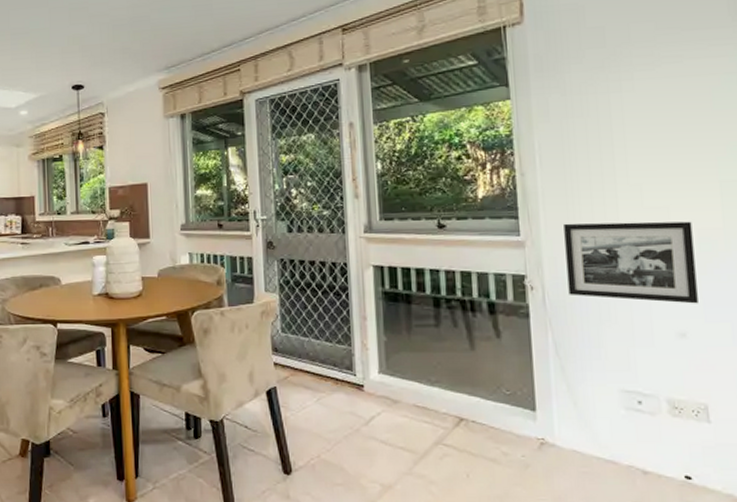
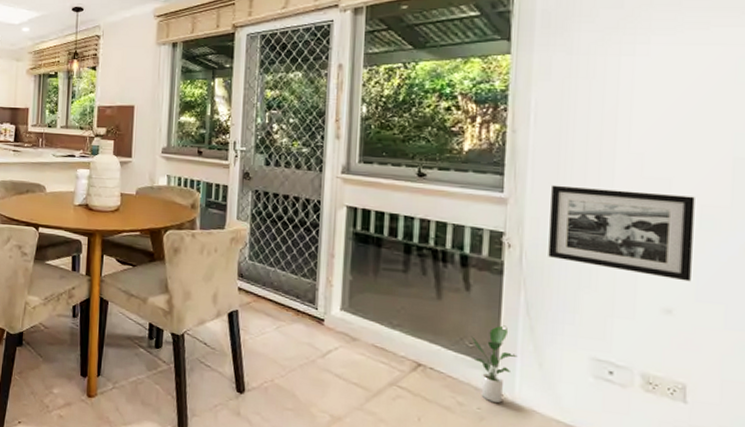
potted plant: none [507,368,553,449] -> present [471,325,518,404]

